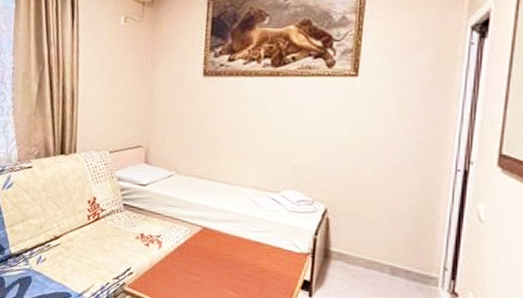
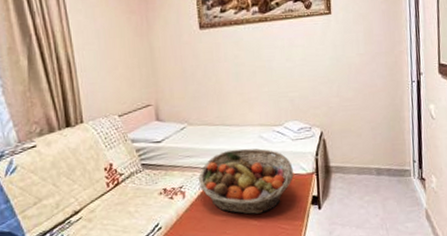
fruit basket: none [177,208,285,285] -> present [198,148,294,215]

